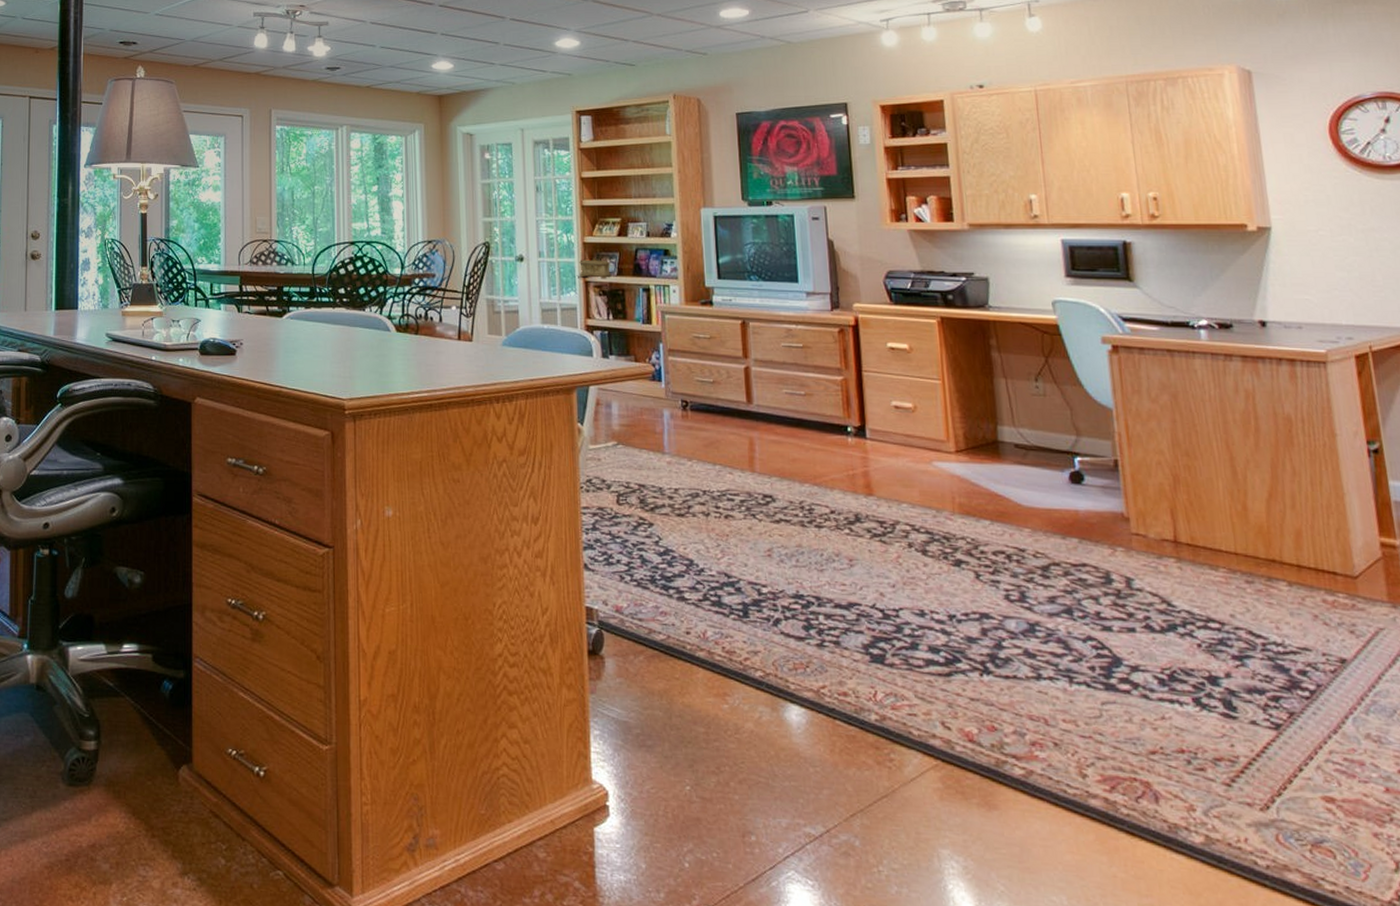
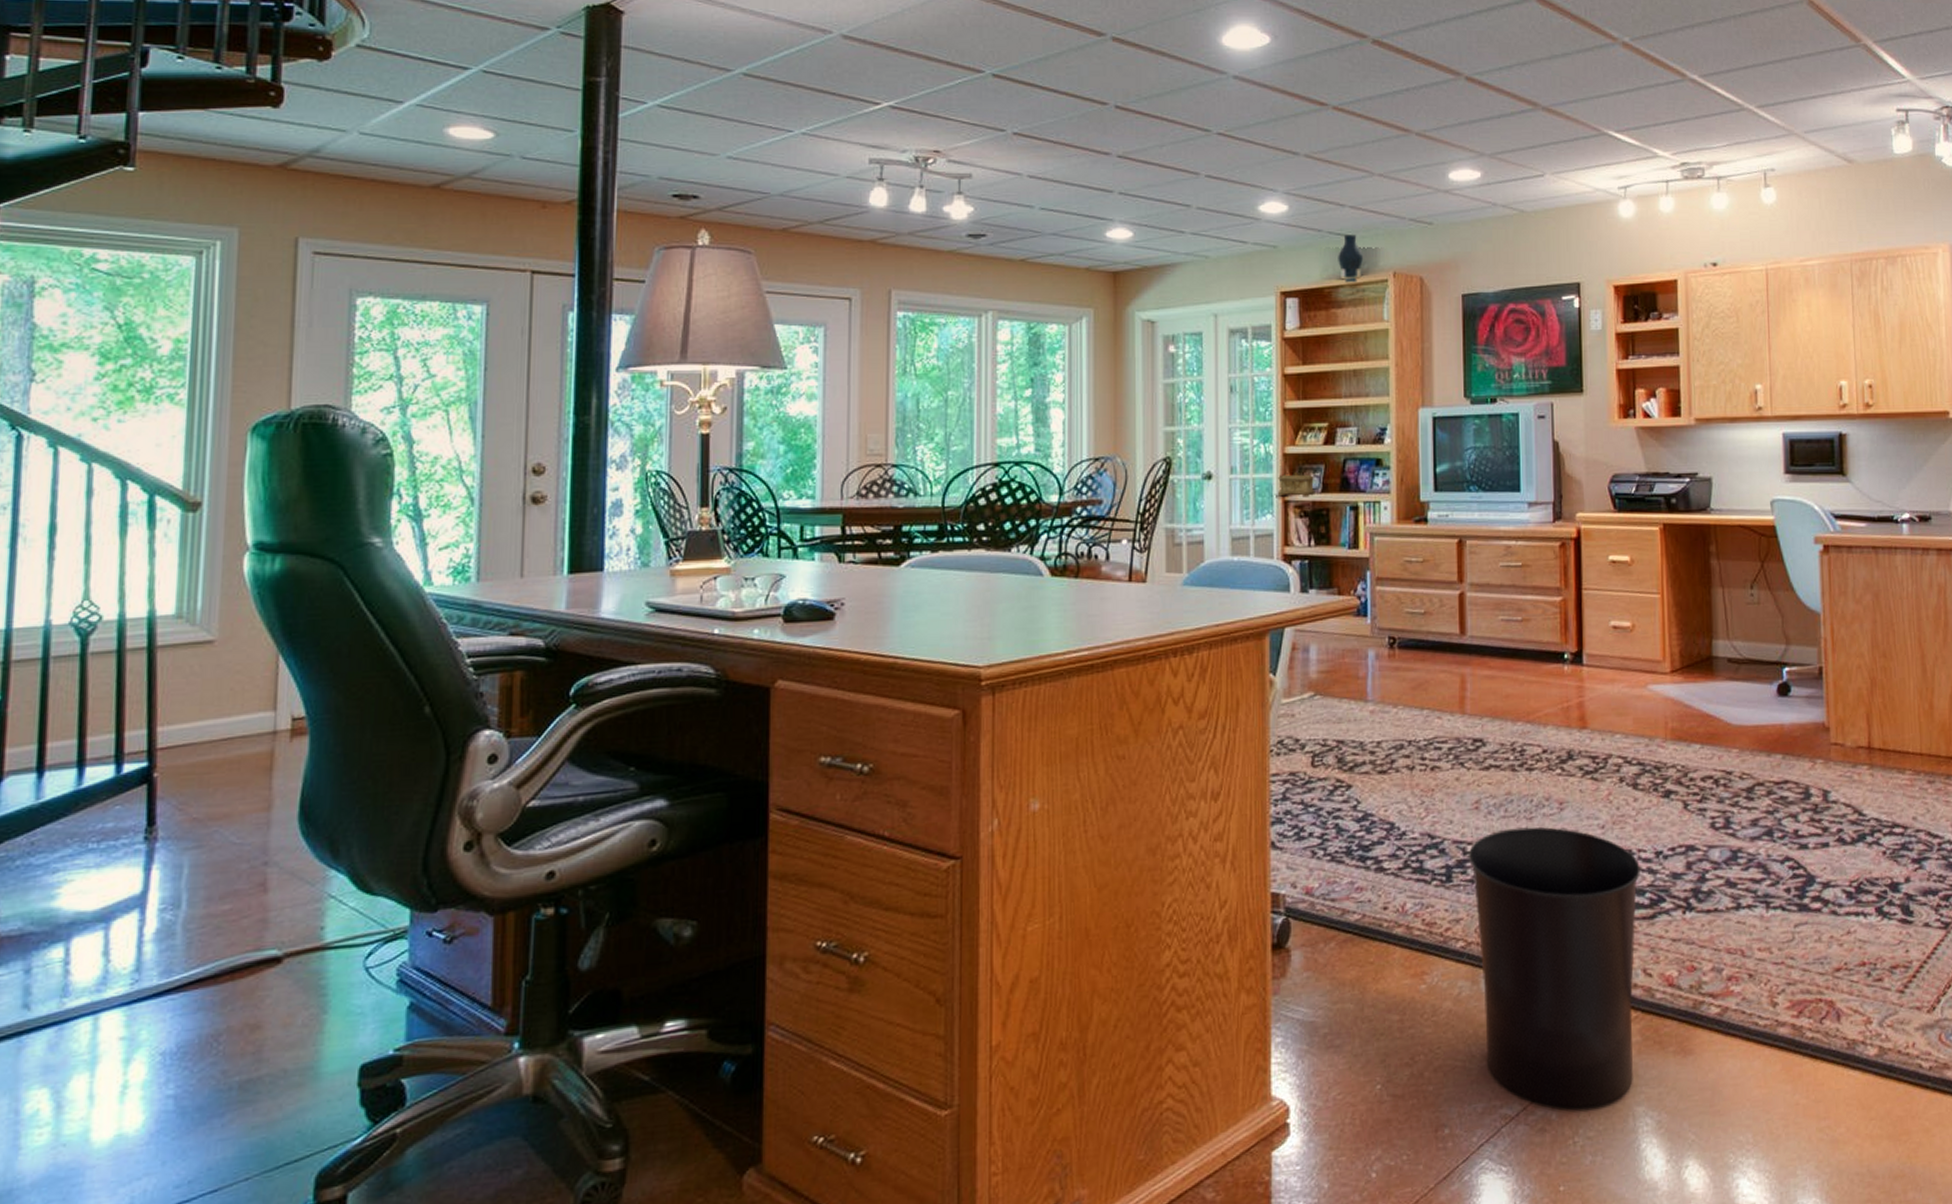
vase: none [624,64,647,103] -> present [1338,234,1364,283]
waste bin: none [763,577,936,842] -> present [1469,826,1640,1109]

